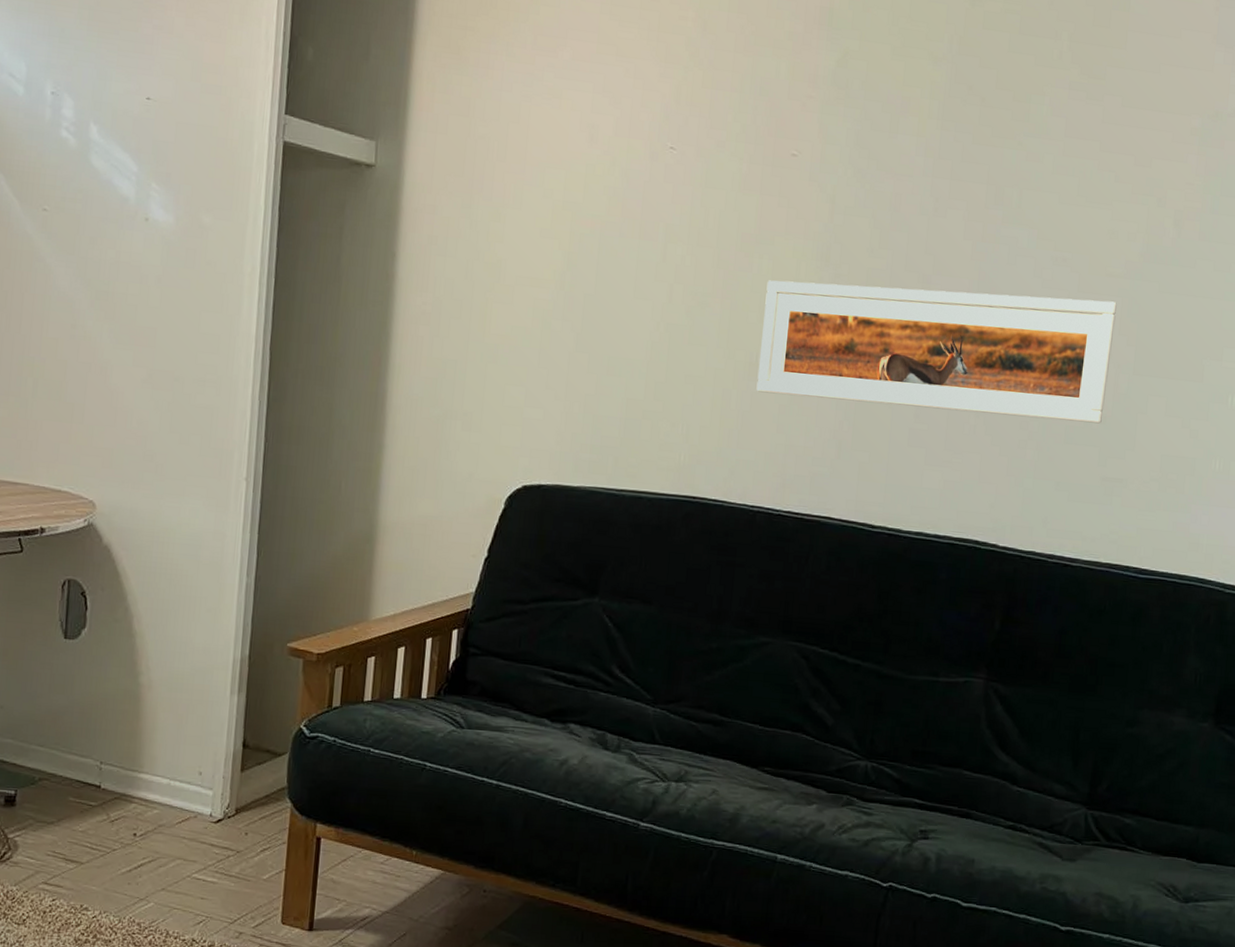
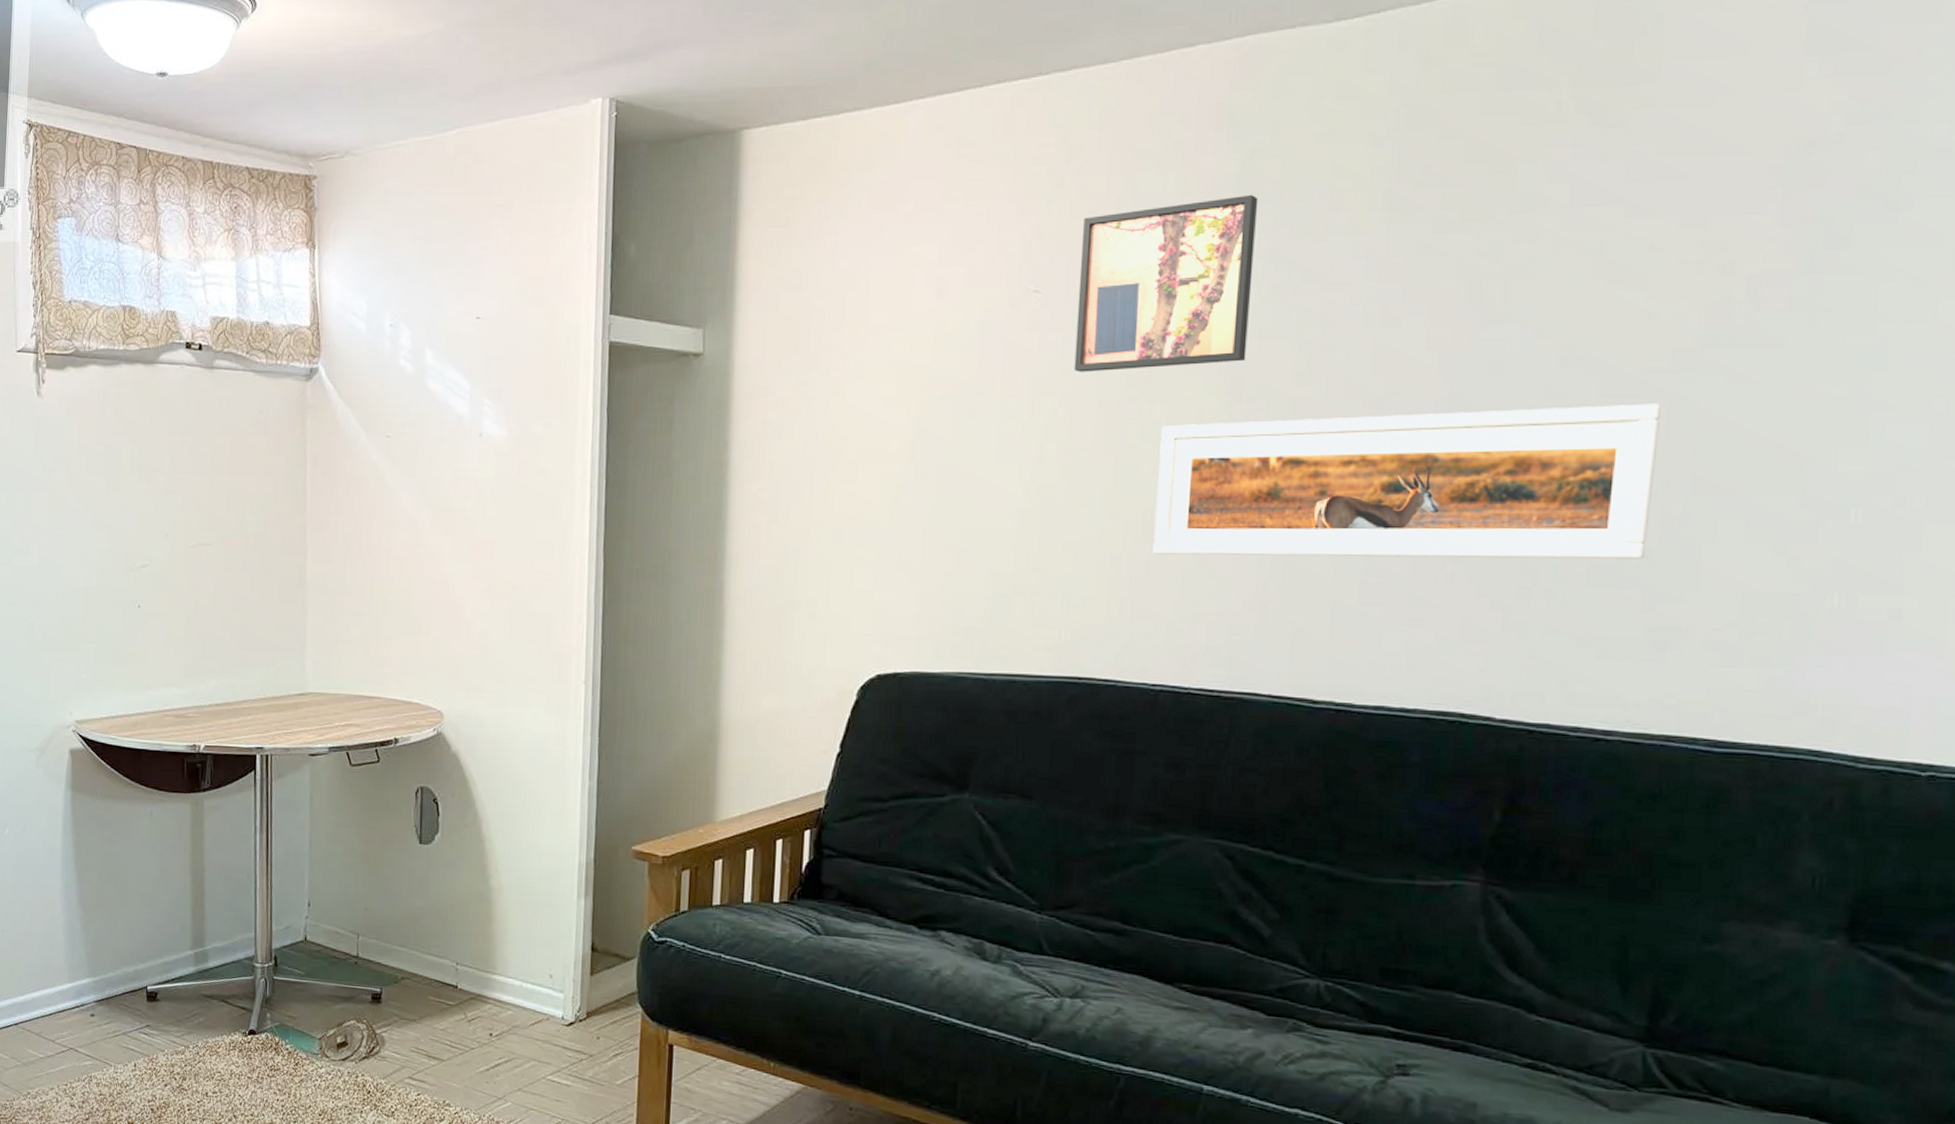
wall art: none [700,87,849,232] -> present [1074,194,1259,372]

